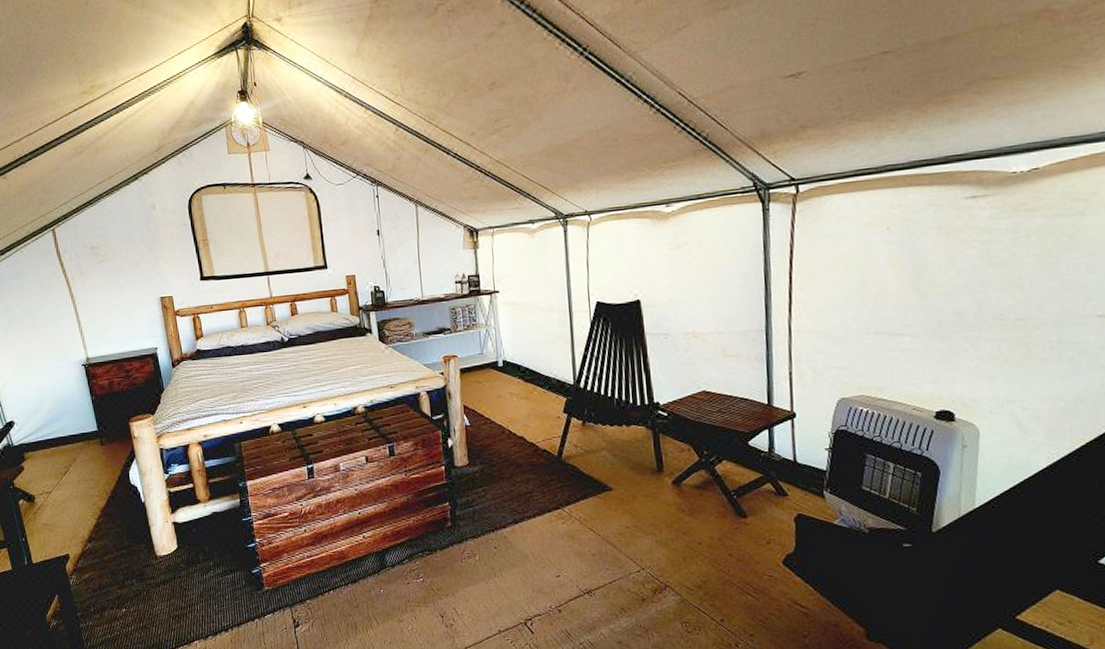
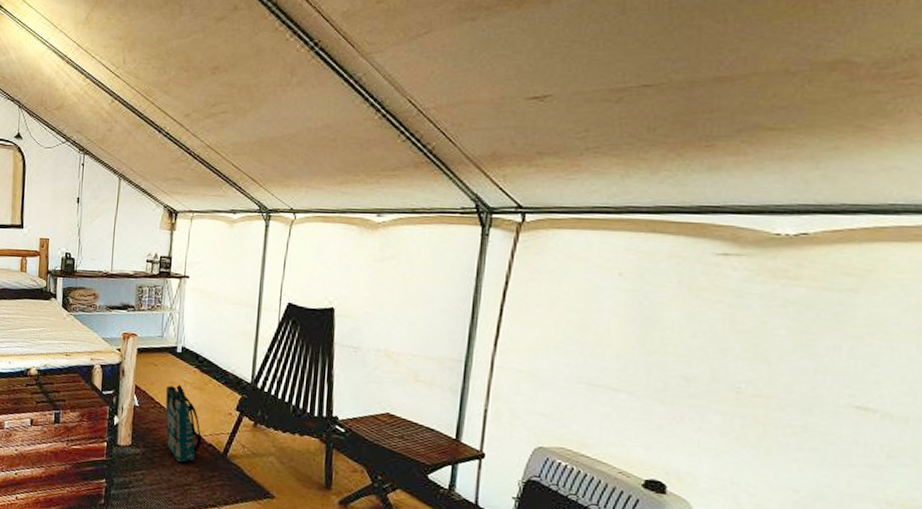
tote bag: none [494,397,536,473] -> present [165,384,202,463]

